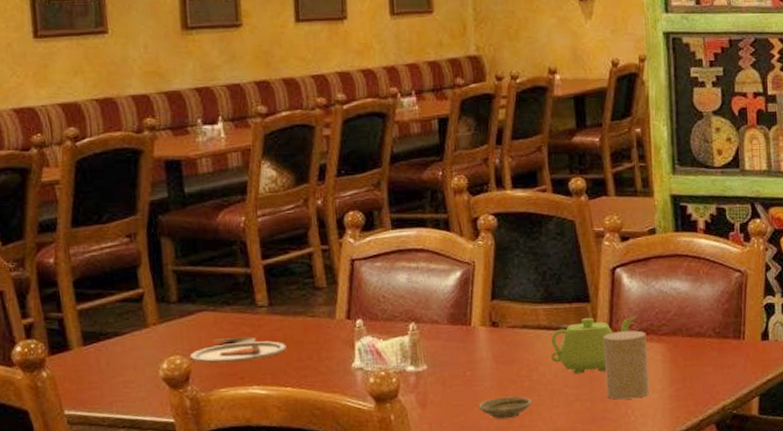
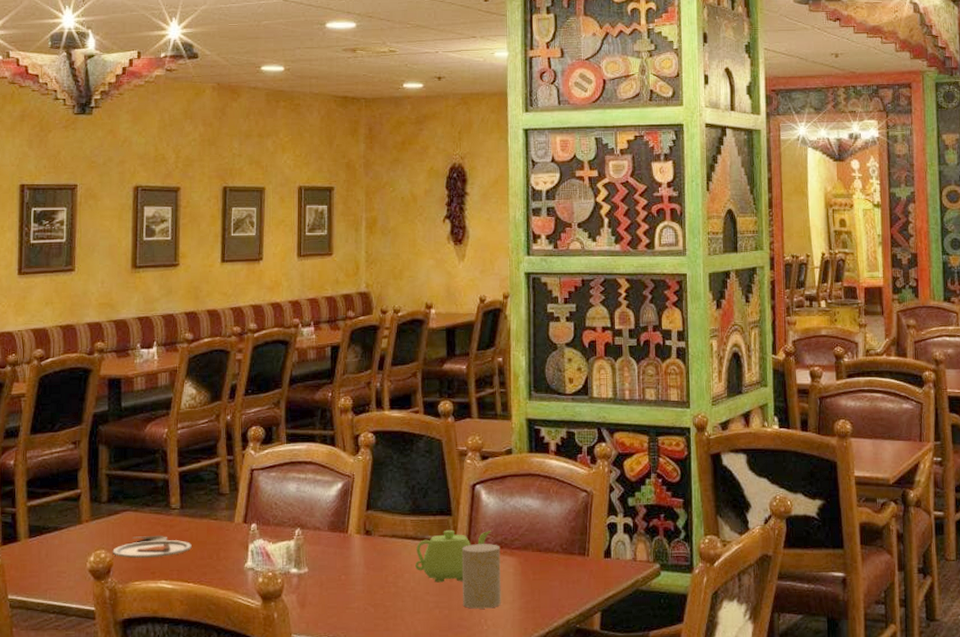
saucer: present [478,396,533,419] -> none [350,600,397,622]

